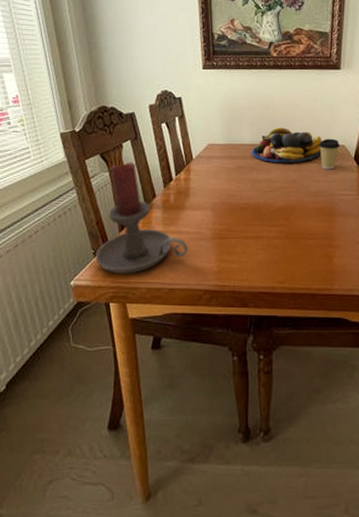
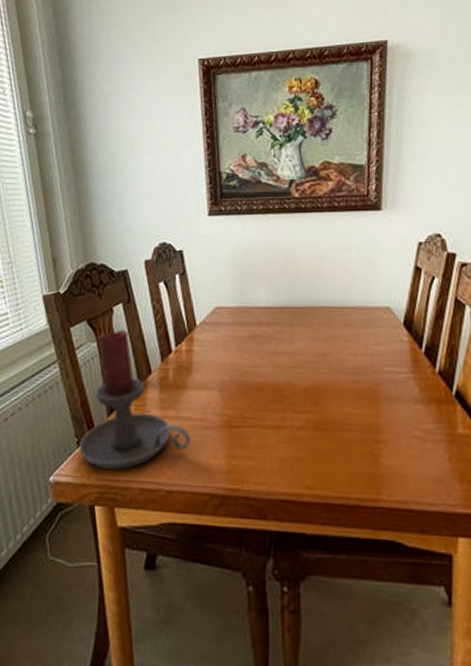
fruit bowl: present [251,127,322,164] -> none [269,285,360,331]
coffee cup: present [318,138,340,170] -> none [355,298,384,339]

